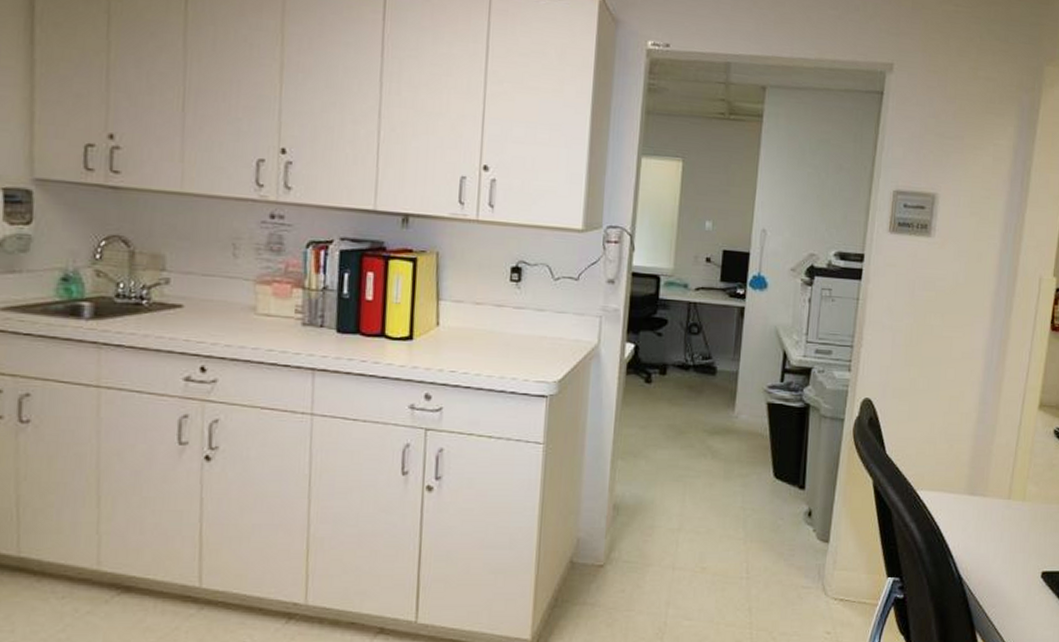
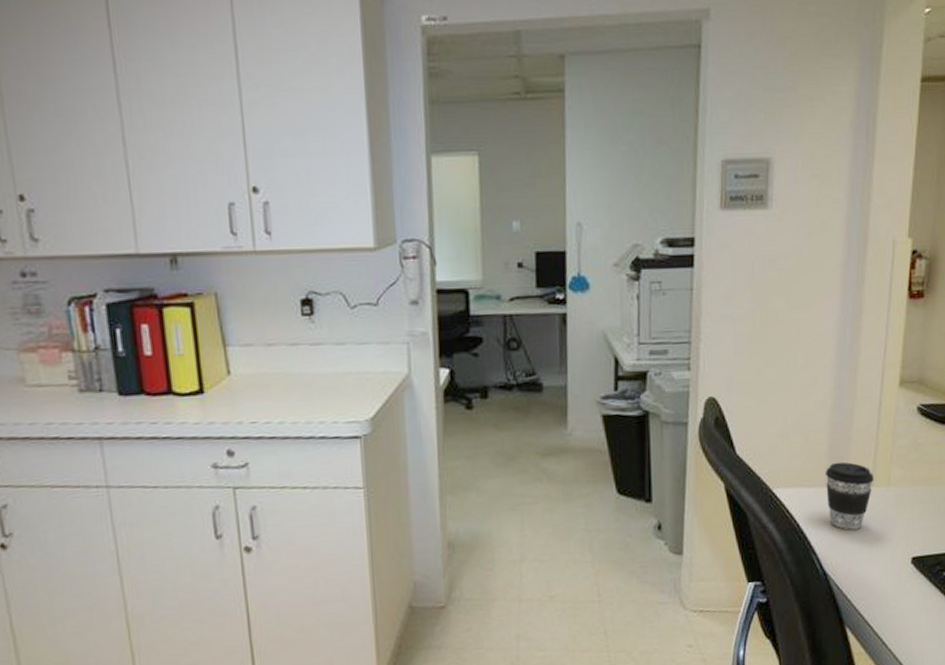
coffee cup: none [965,472,1011,538] -> present [825,462,874,531]

